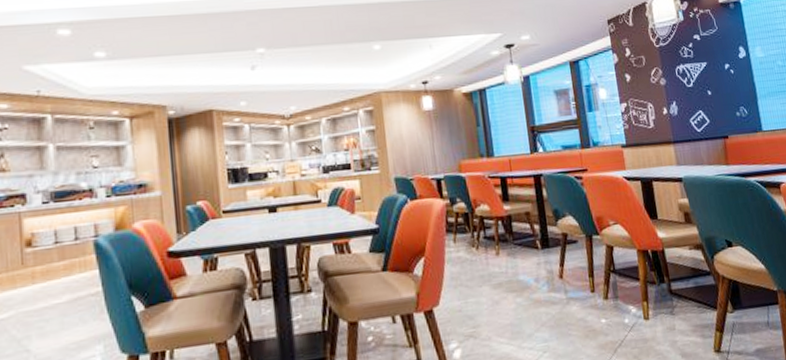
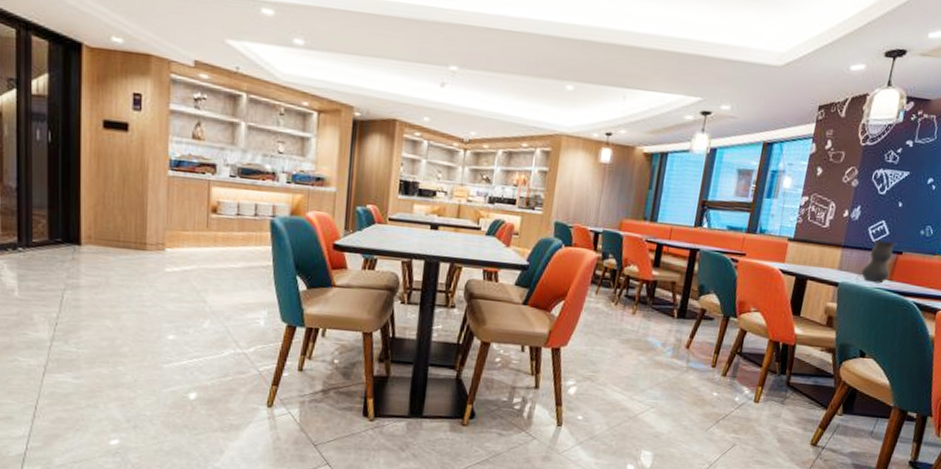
vase: none [697,128,725,172] -> present [860,240,898,284]

